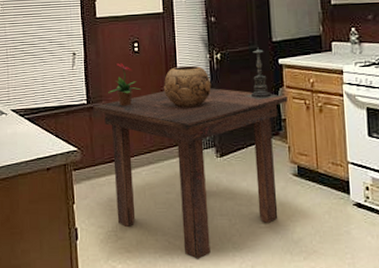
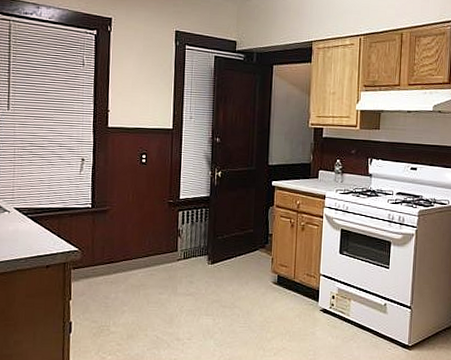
dining table: present [93,88,288,259] -> none [97,201,276,353]
potted flower: present [108,63,141,106] -> none [113,172,145,213]
decorative bowl: present [163,65,212,107] -> none [166,179,211,218]
candle holder: present [245,47,280,100] -> none [239,169,269,216]

